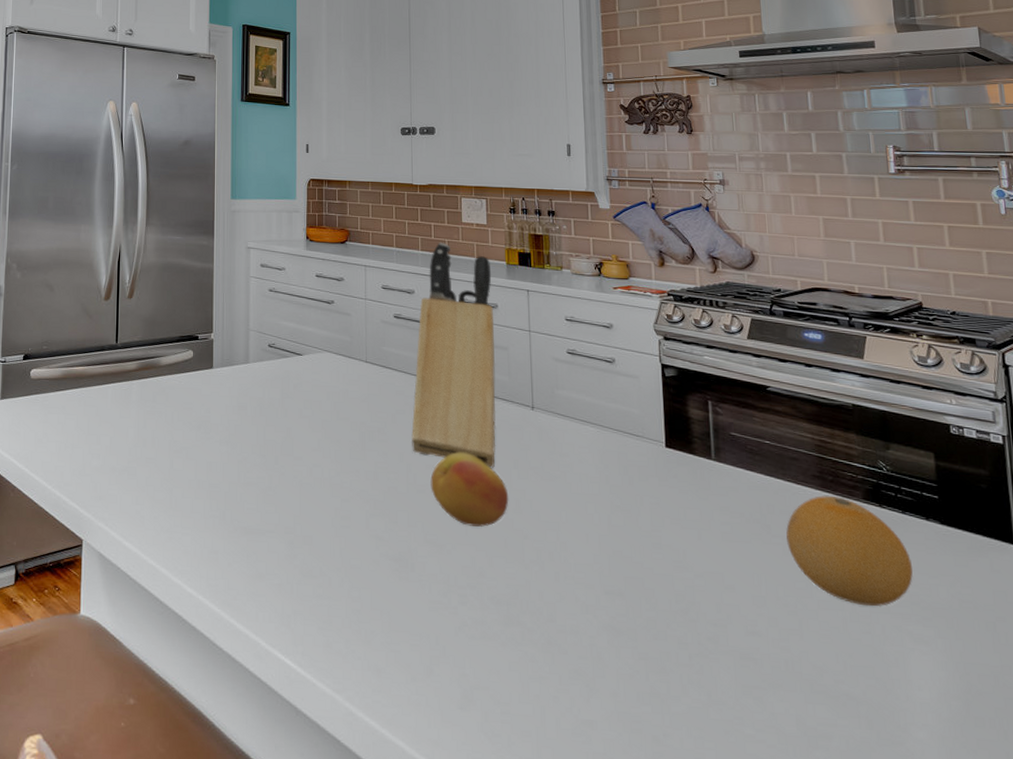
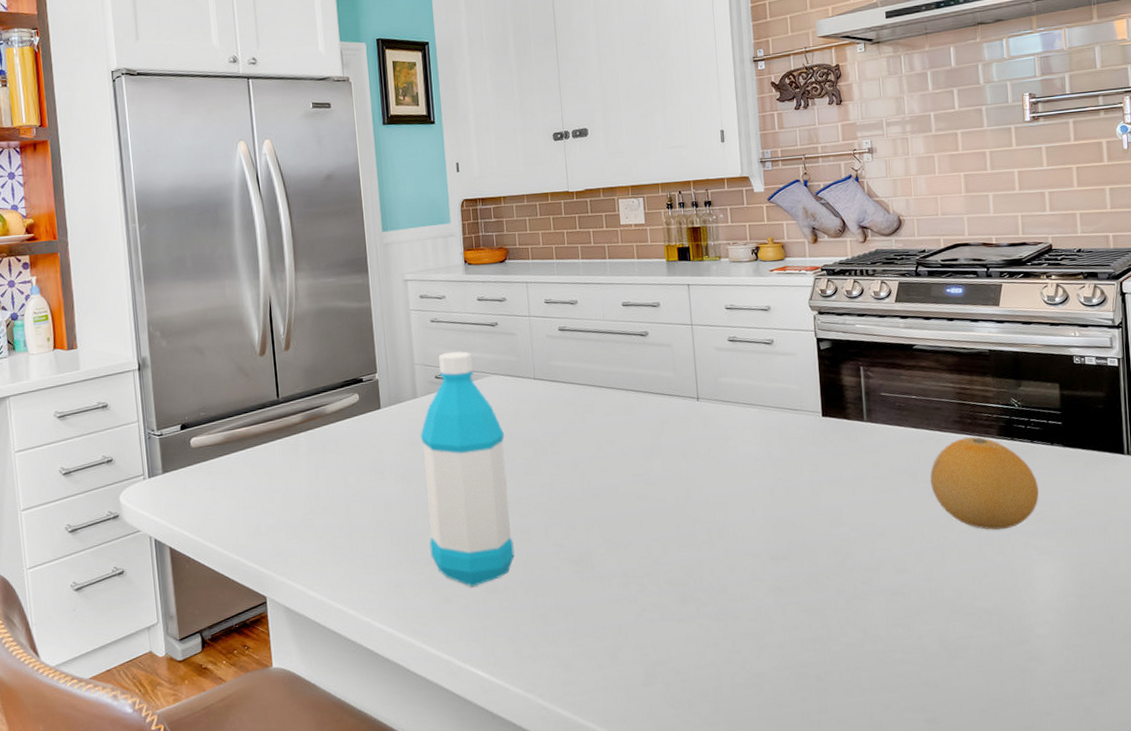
water bottle: none [248,323,333,567] -> present [420,351,515,587]
knife block: present [412,242,496,468] -> none [583,247,665,462]
fruit: present [430,451,509,527] -> none [604,451,680,520]

